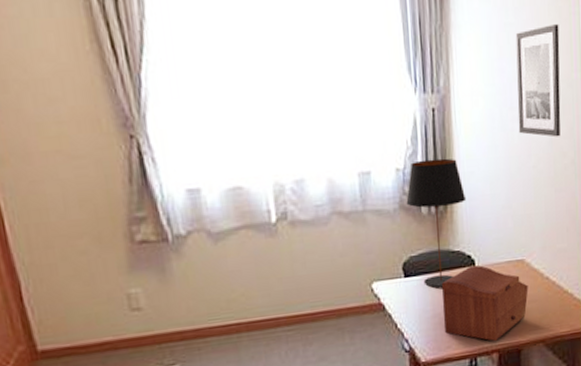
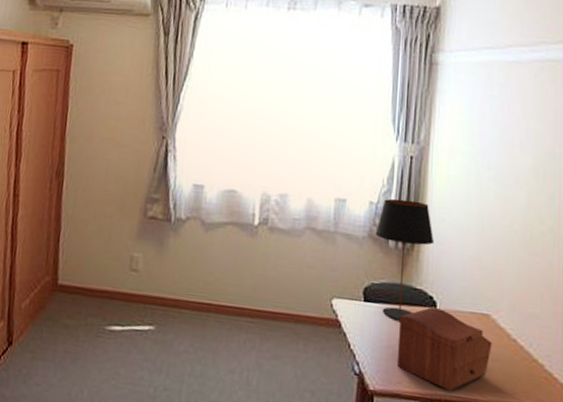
wall art: present [515,24,561,137] -> none [494,102,545,204]

